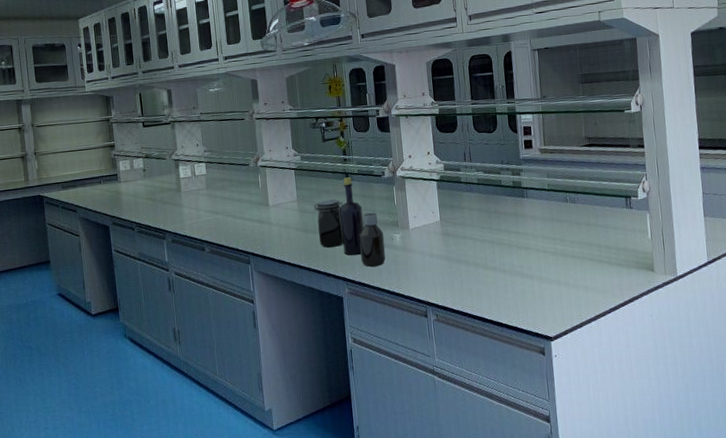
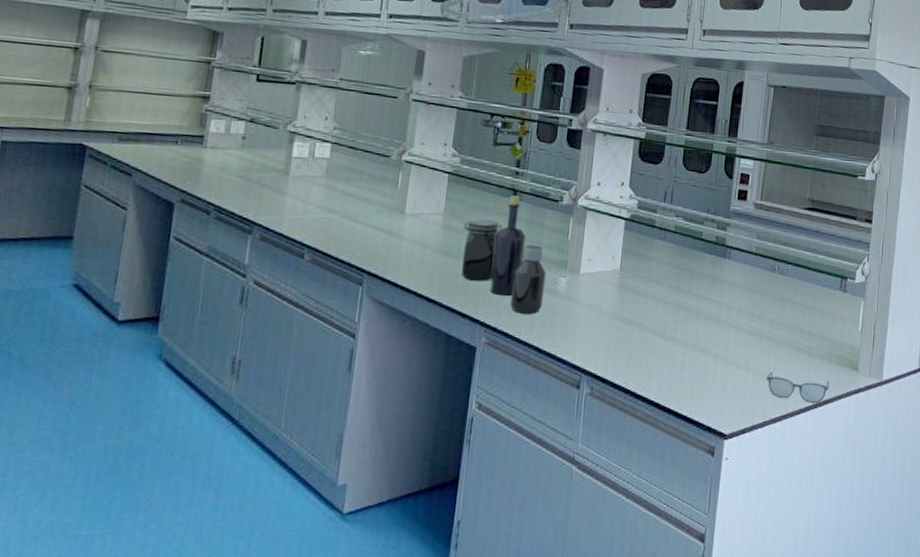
glasses: none [577,282,632,303] -> present [767,372,830,403]

